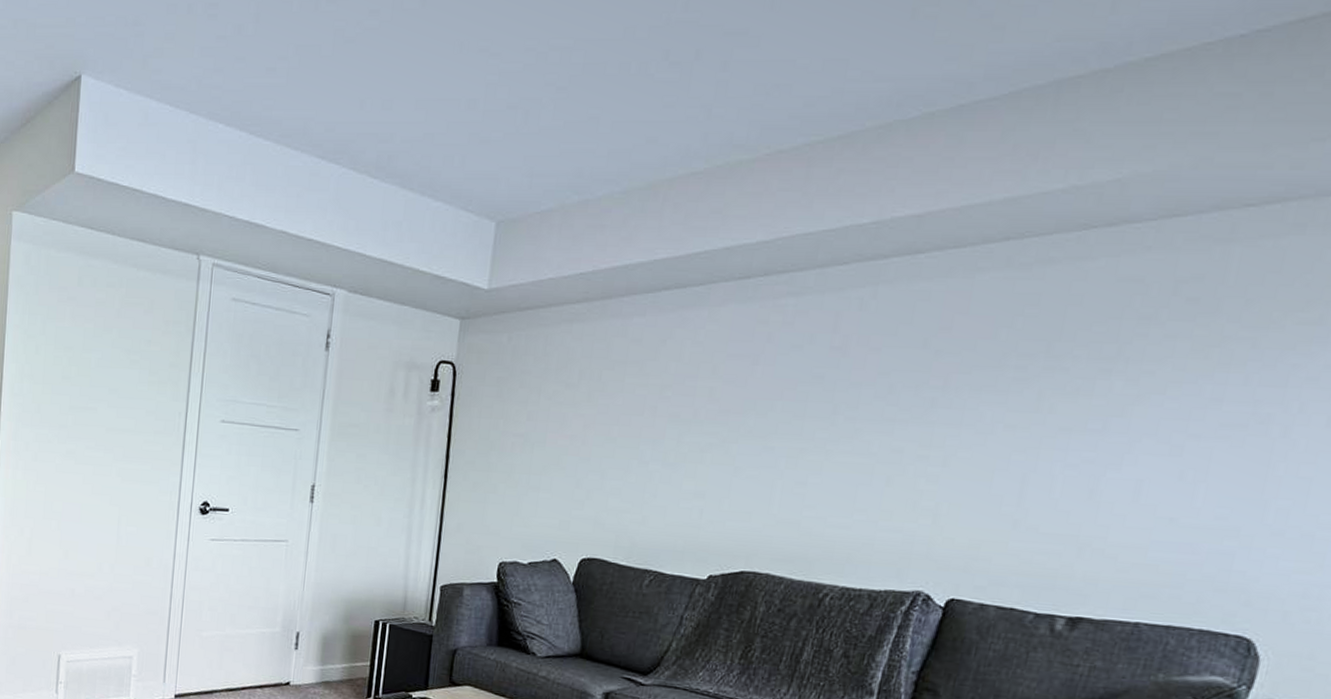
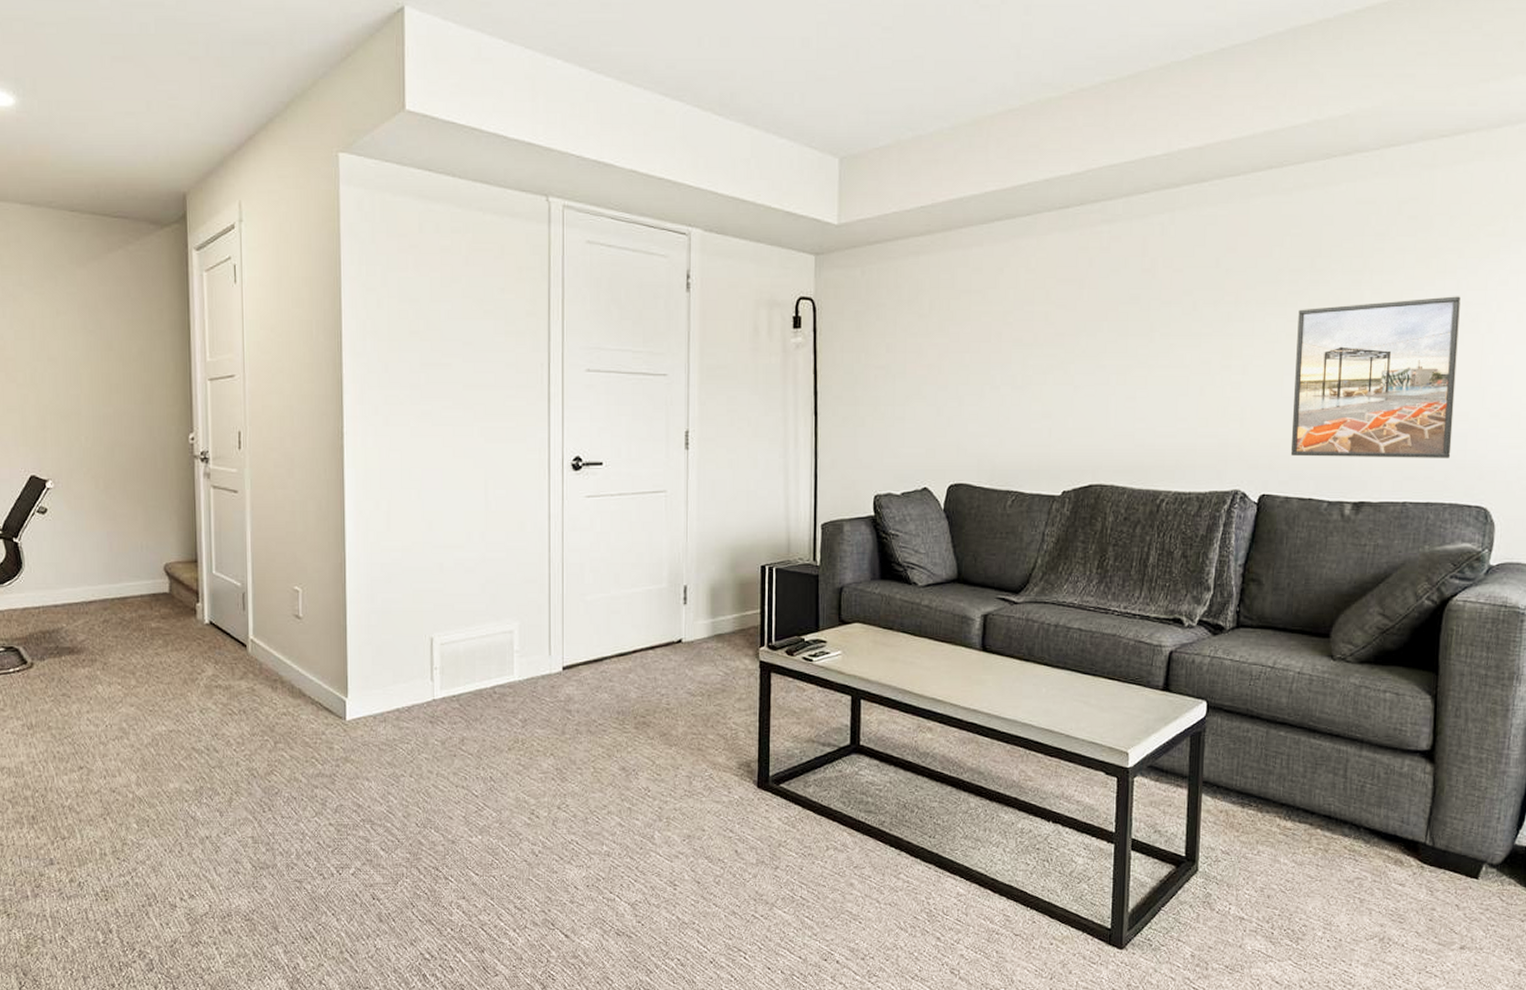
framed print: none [992,392,1248,578] -> present [1290,296,1461,458]

